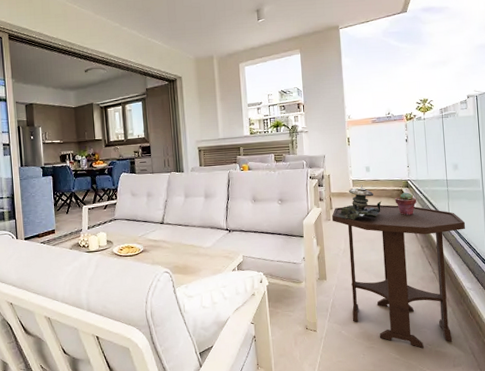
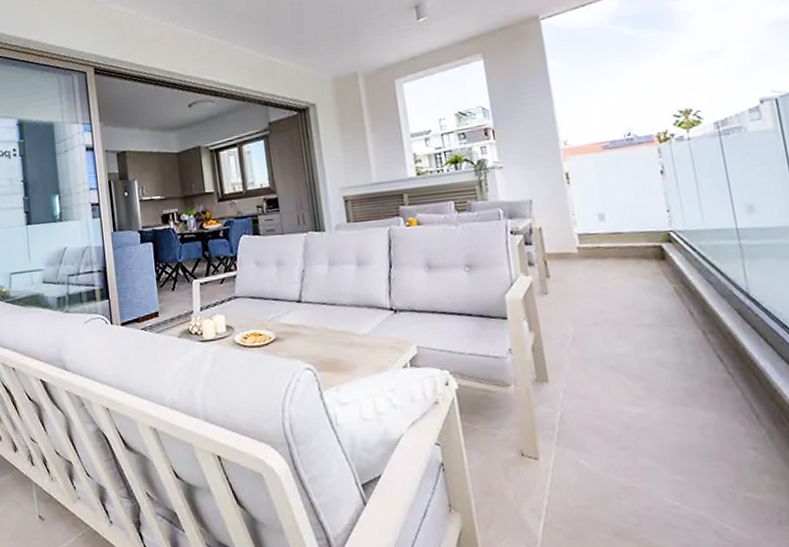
side table: present [331,204,465,348] -> none [549,268,778,491]
lantern: present [336,184,382,220] -> none [556,239,629,293]
potted succulent: present [395,192,416,216] -> none [650,249,688,285]

